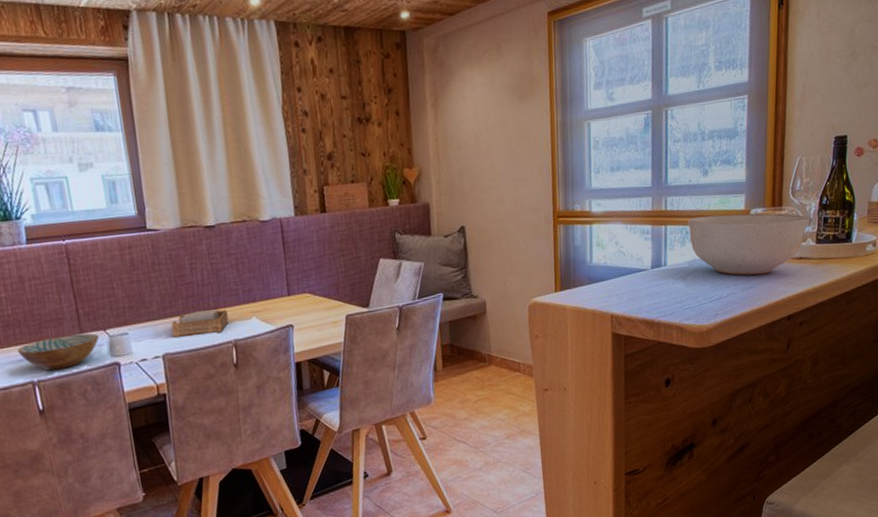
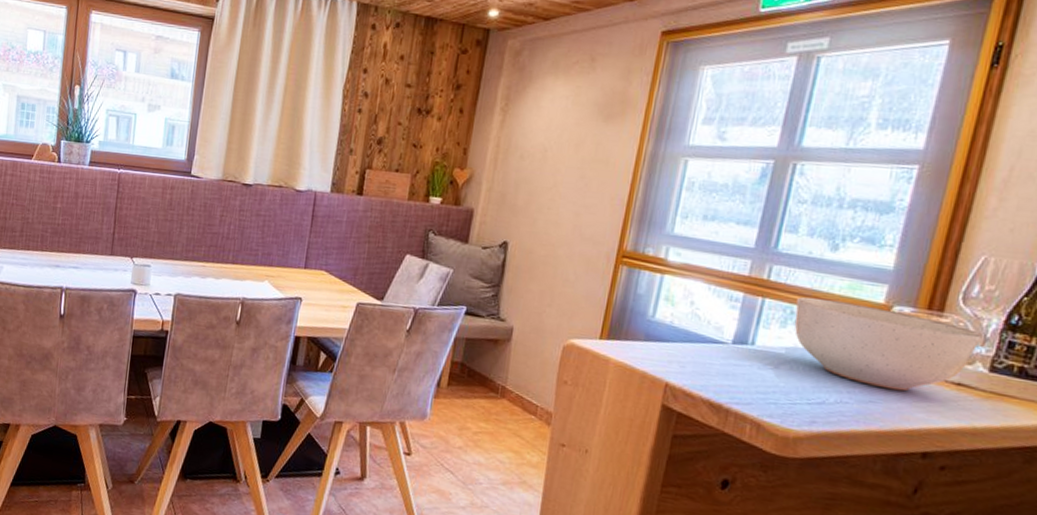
bowl: present [17,333,100,371] -> none [57,252,126,284]
napkin holder: present [171,309,229,337] -> none [187,261,244,288]

